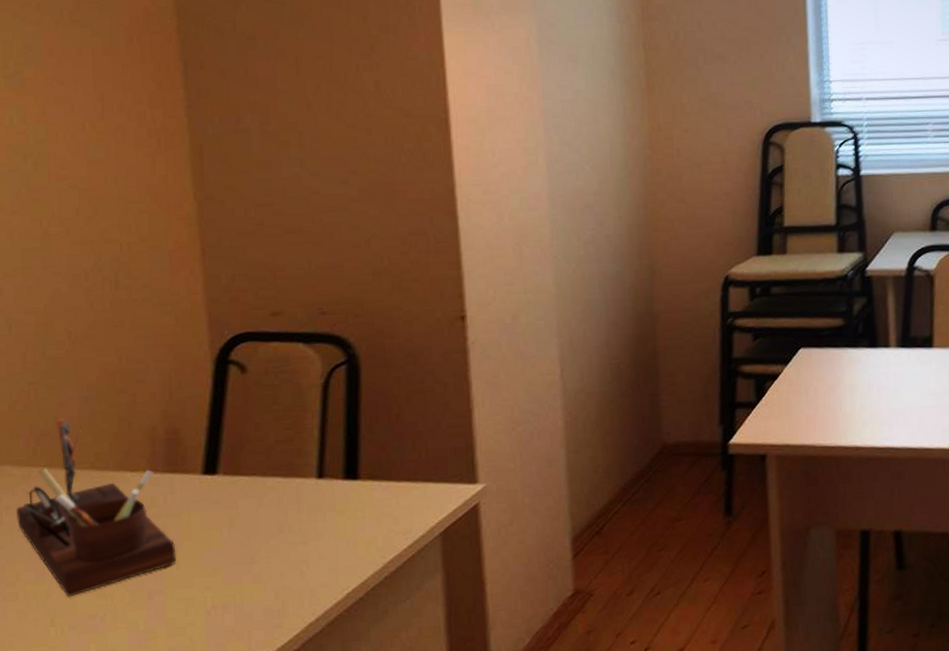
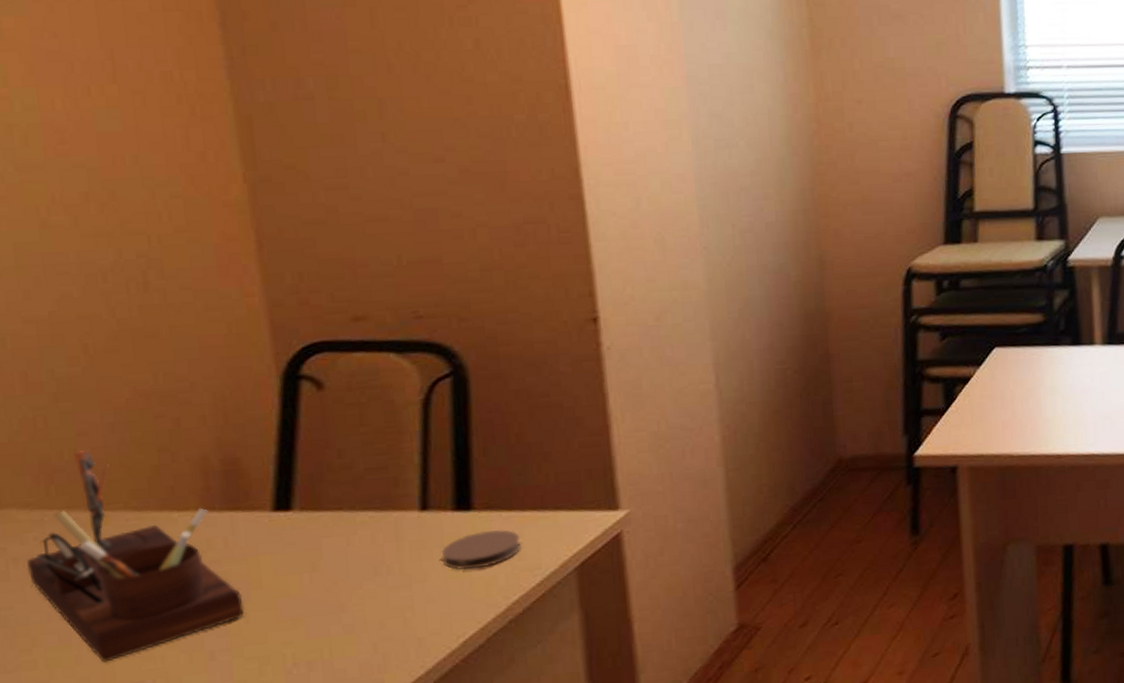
coaster: none [332,497,397,531] -> present [441,530,521,570]

